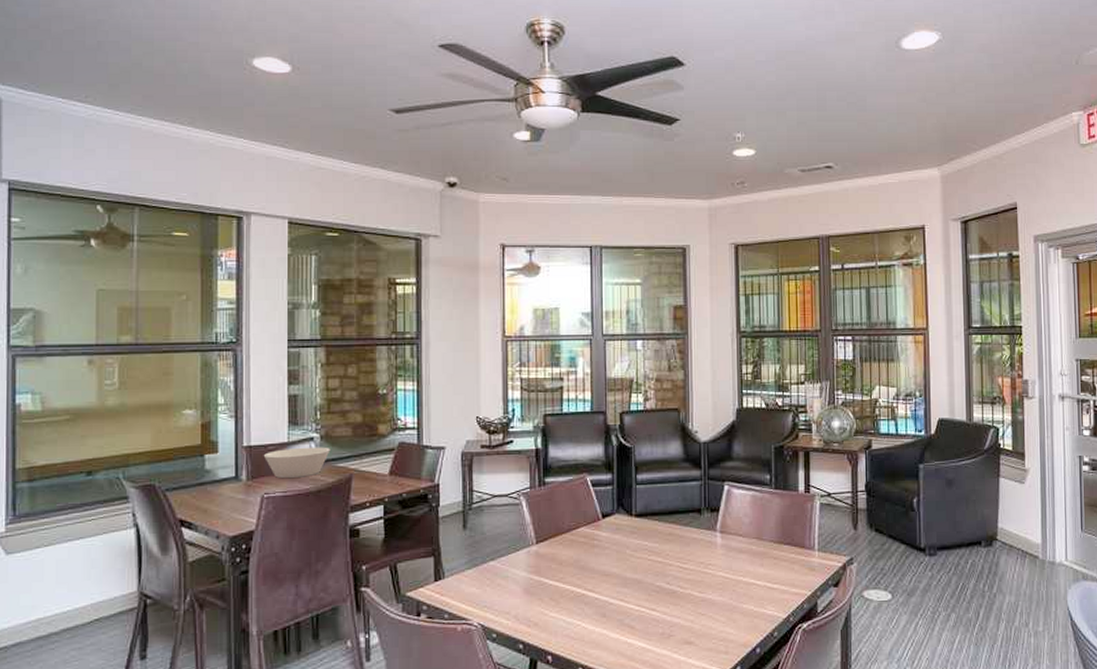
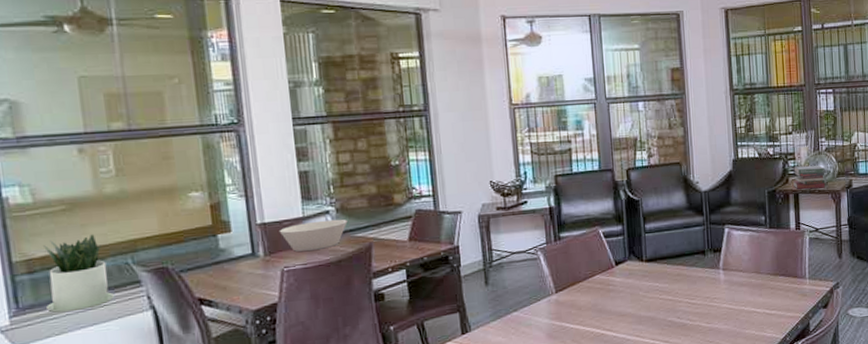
planter: none [40,446,103,524] -> present [44,234,115,314]
books: none [804,420,841,448] -> present [793,165,826,189]

